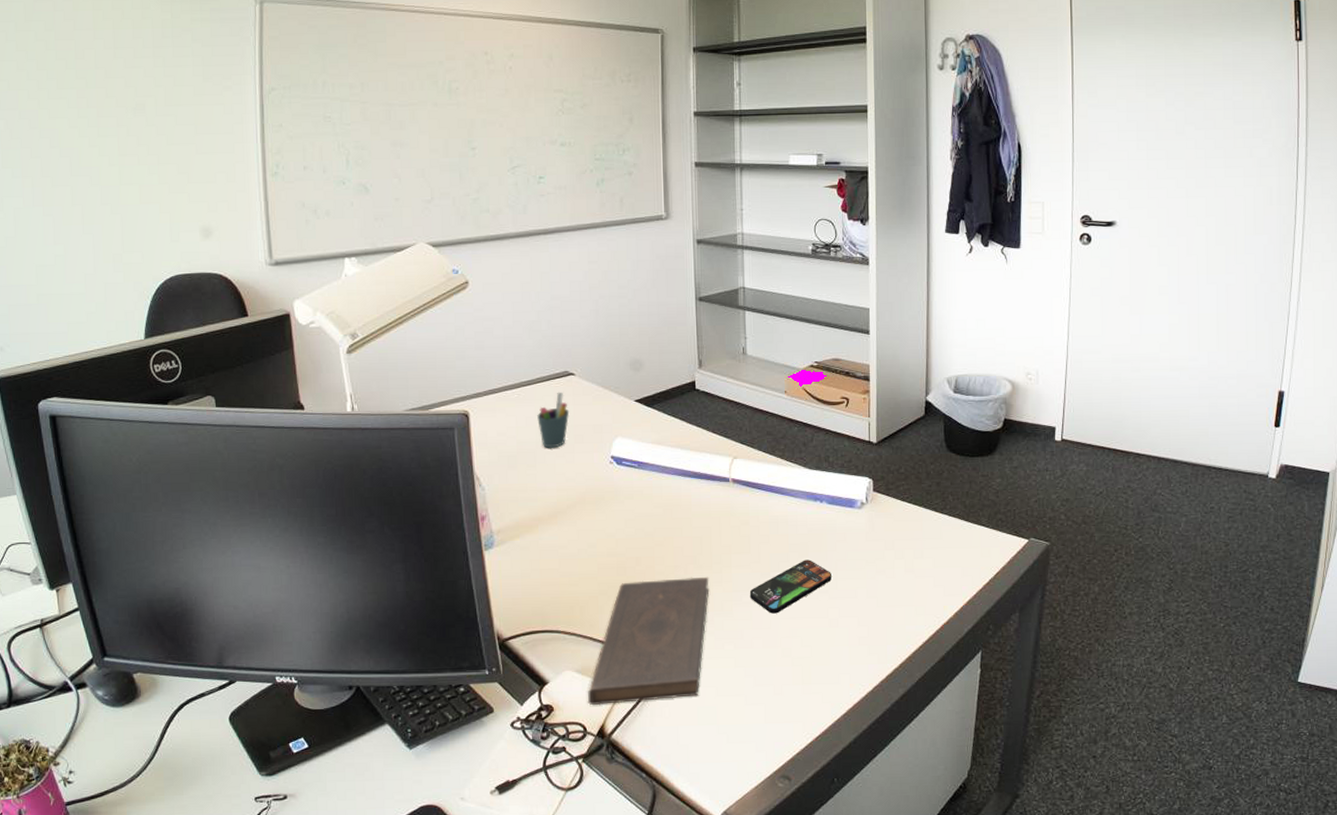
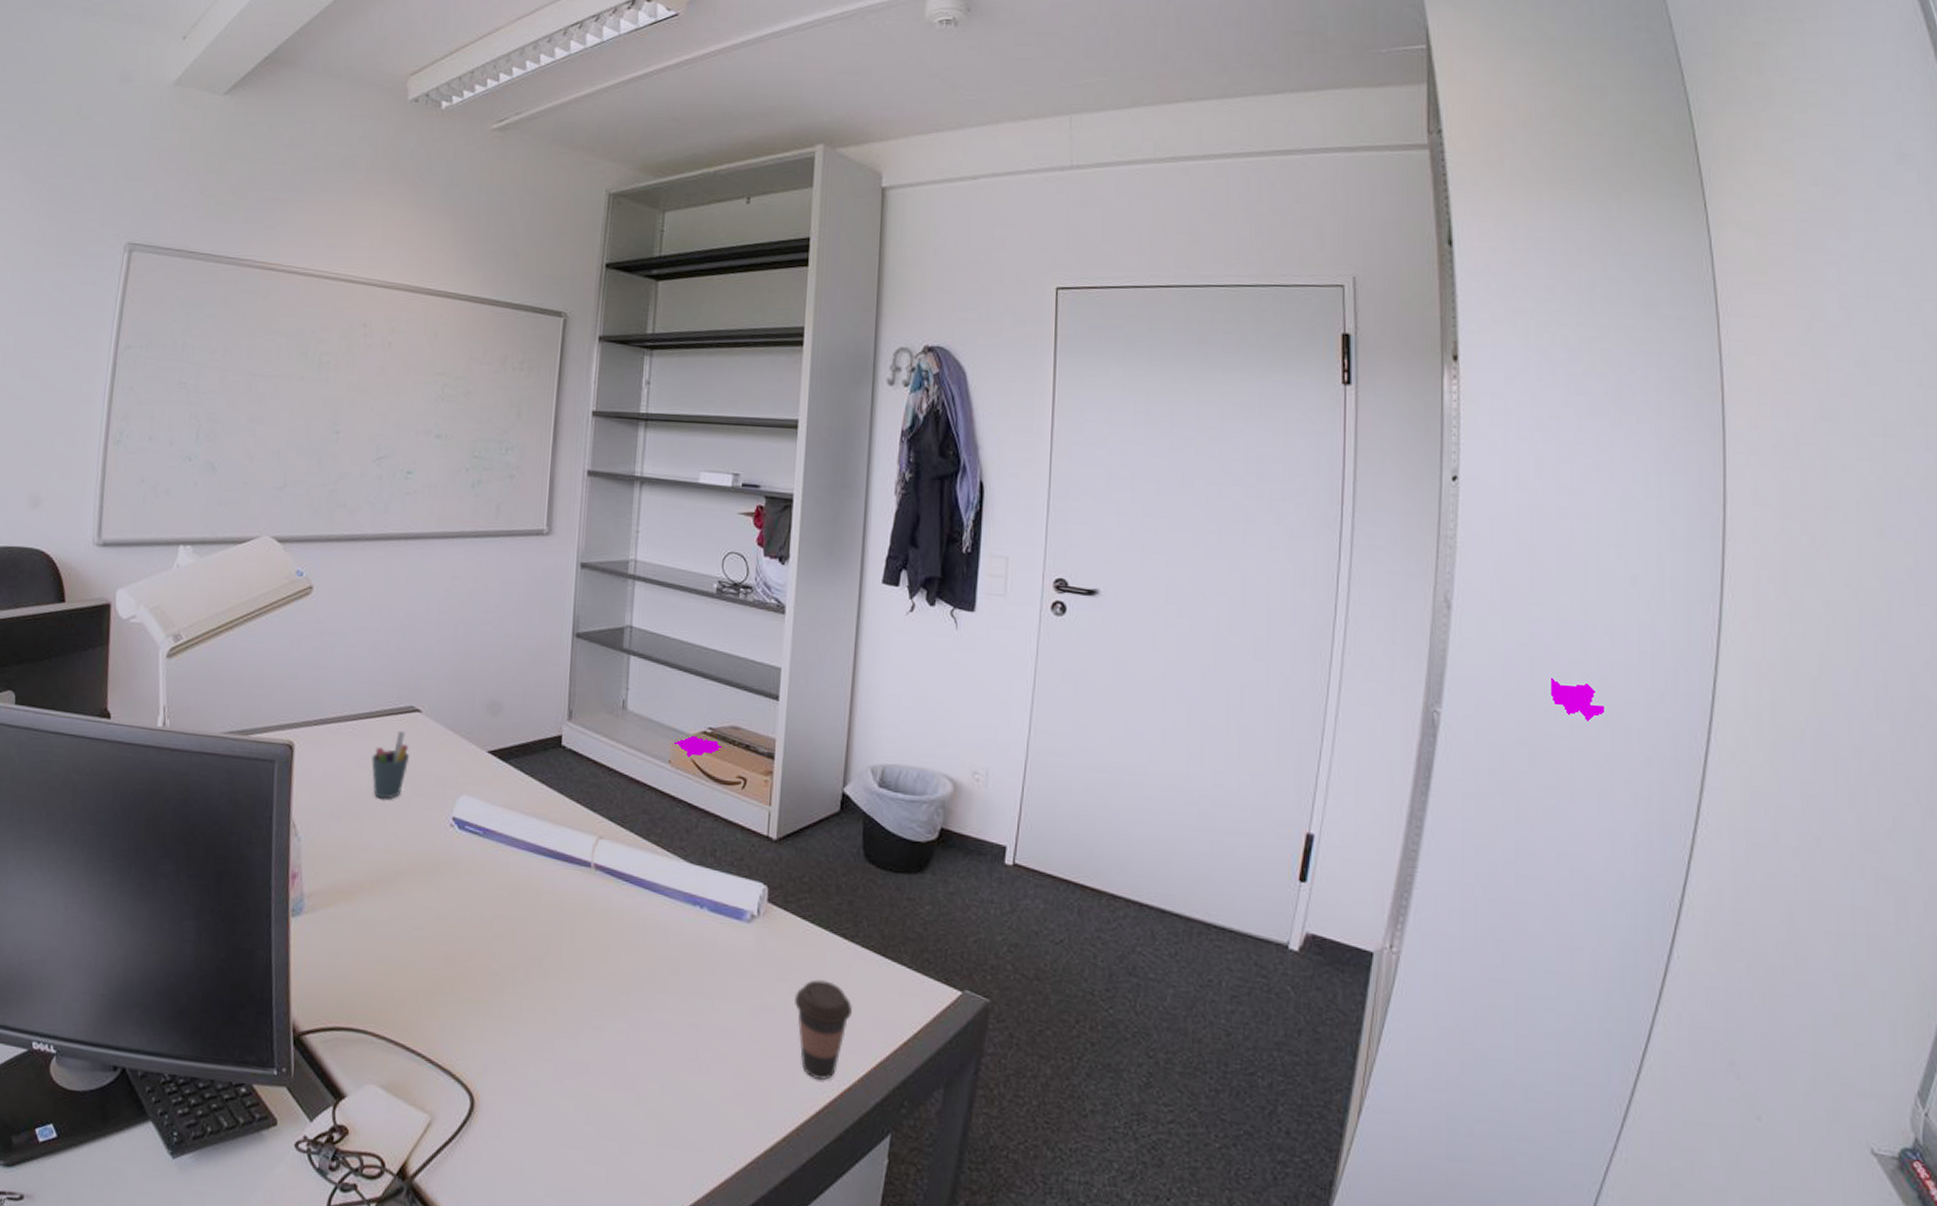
book: present [587,576,710,706] -> none [390,980,555,1142]
smartphone: present [749,559,832,614] -> none [601,980,706,1047]
coffee cup: none [899,545,945,618] -> present [793,979,852,1080]

